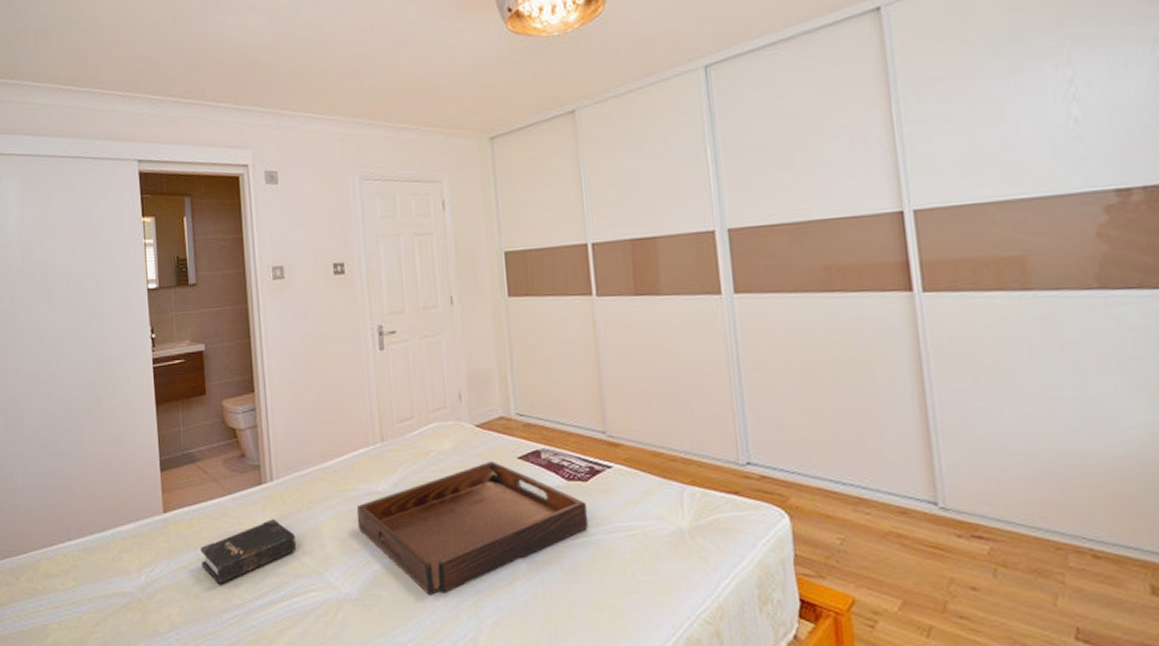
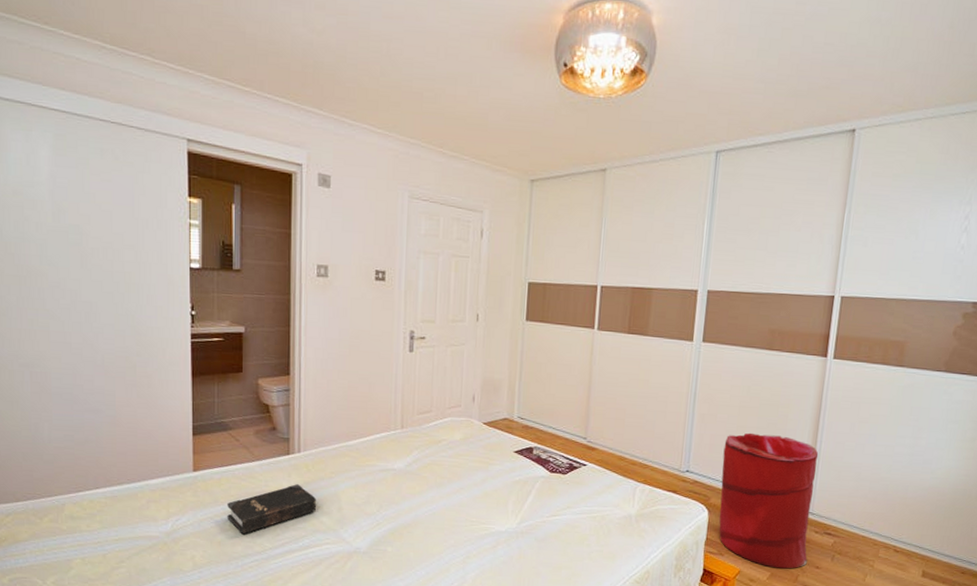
serving tray: present [356,461,589,595] -> none [372,452,562,552]
laundry hamper: none [792,403,955,593] -> present [719,432,819,569]

